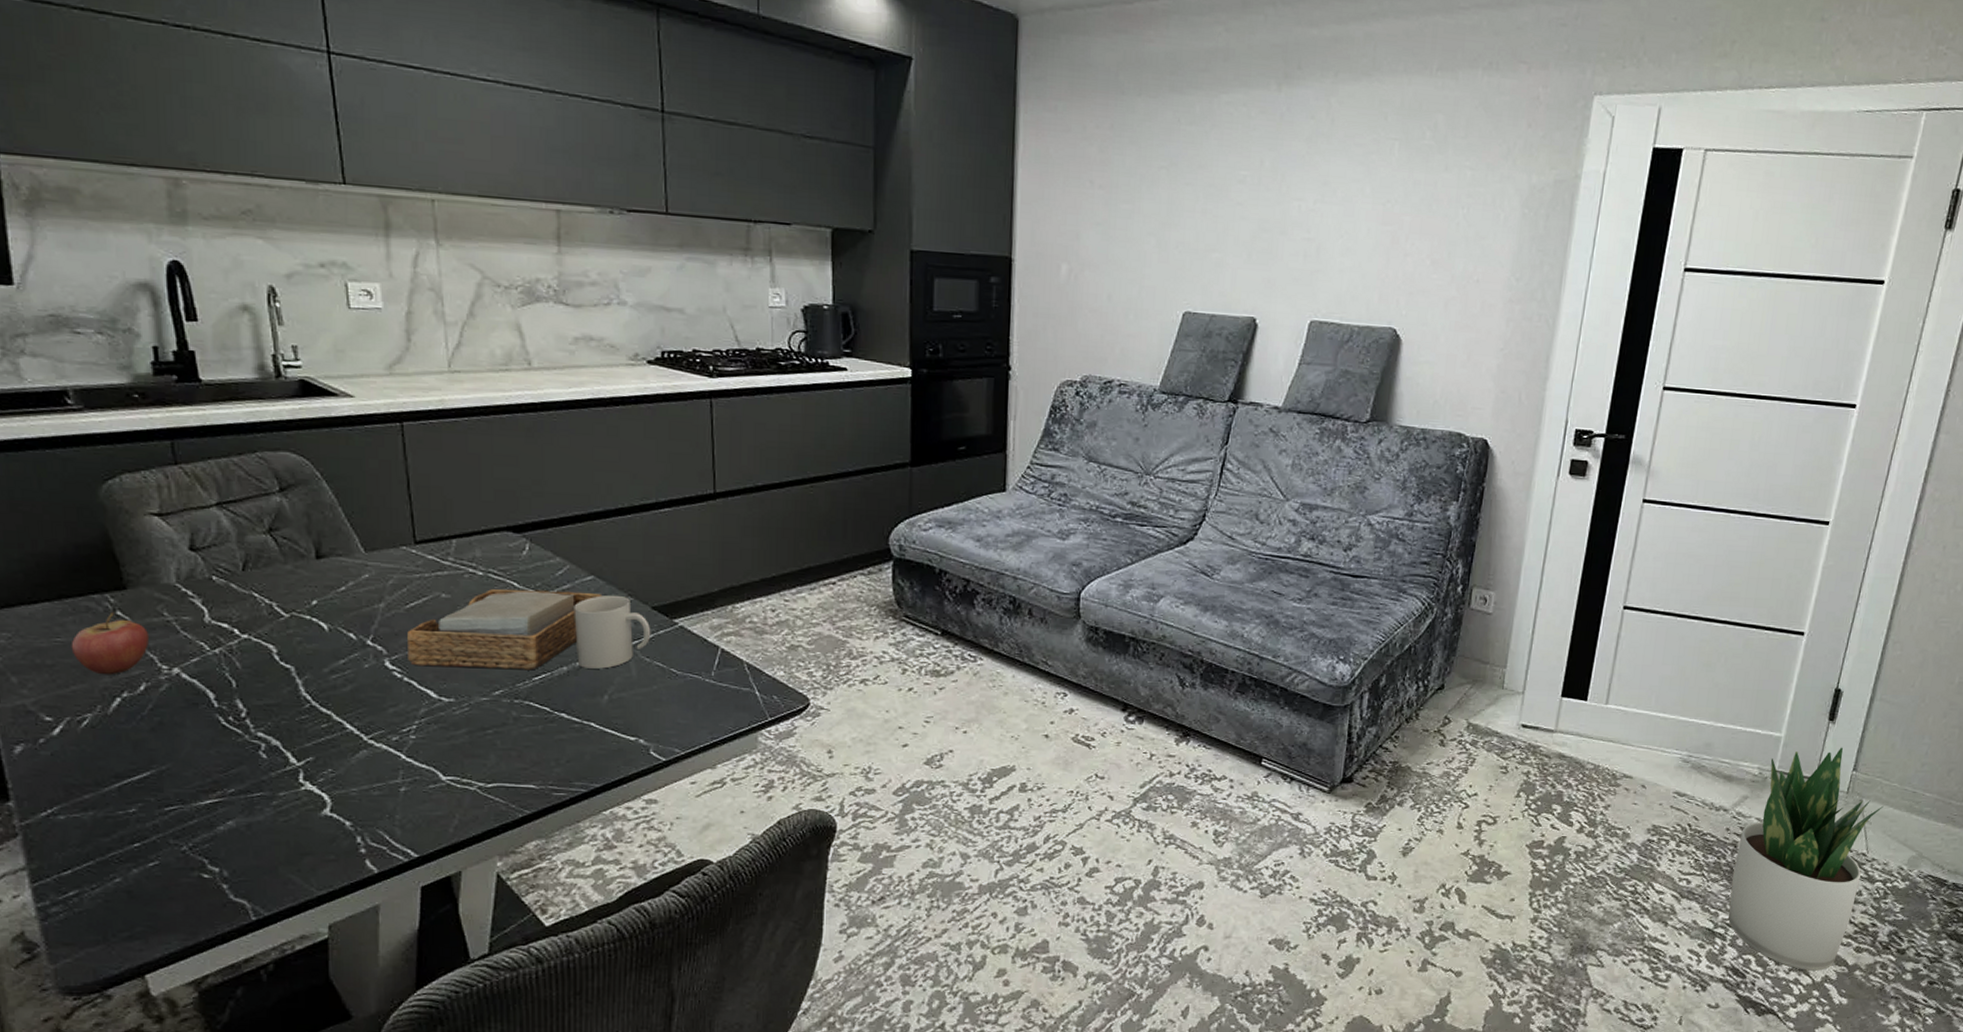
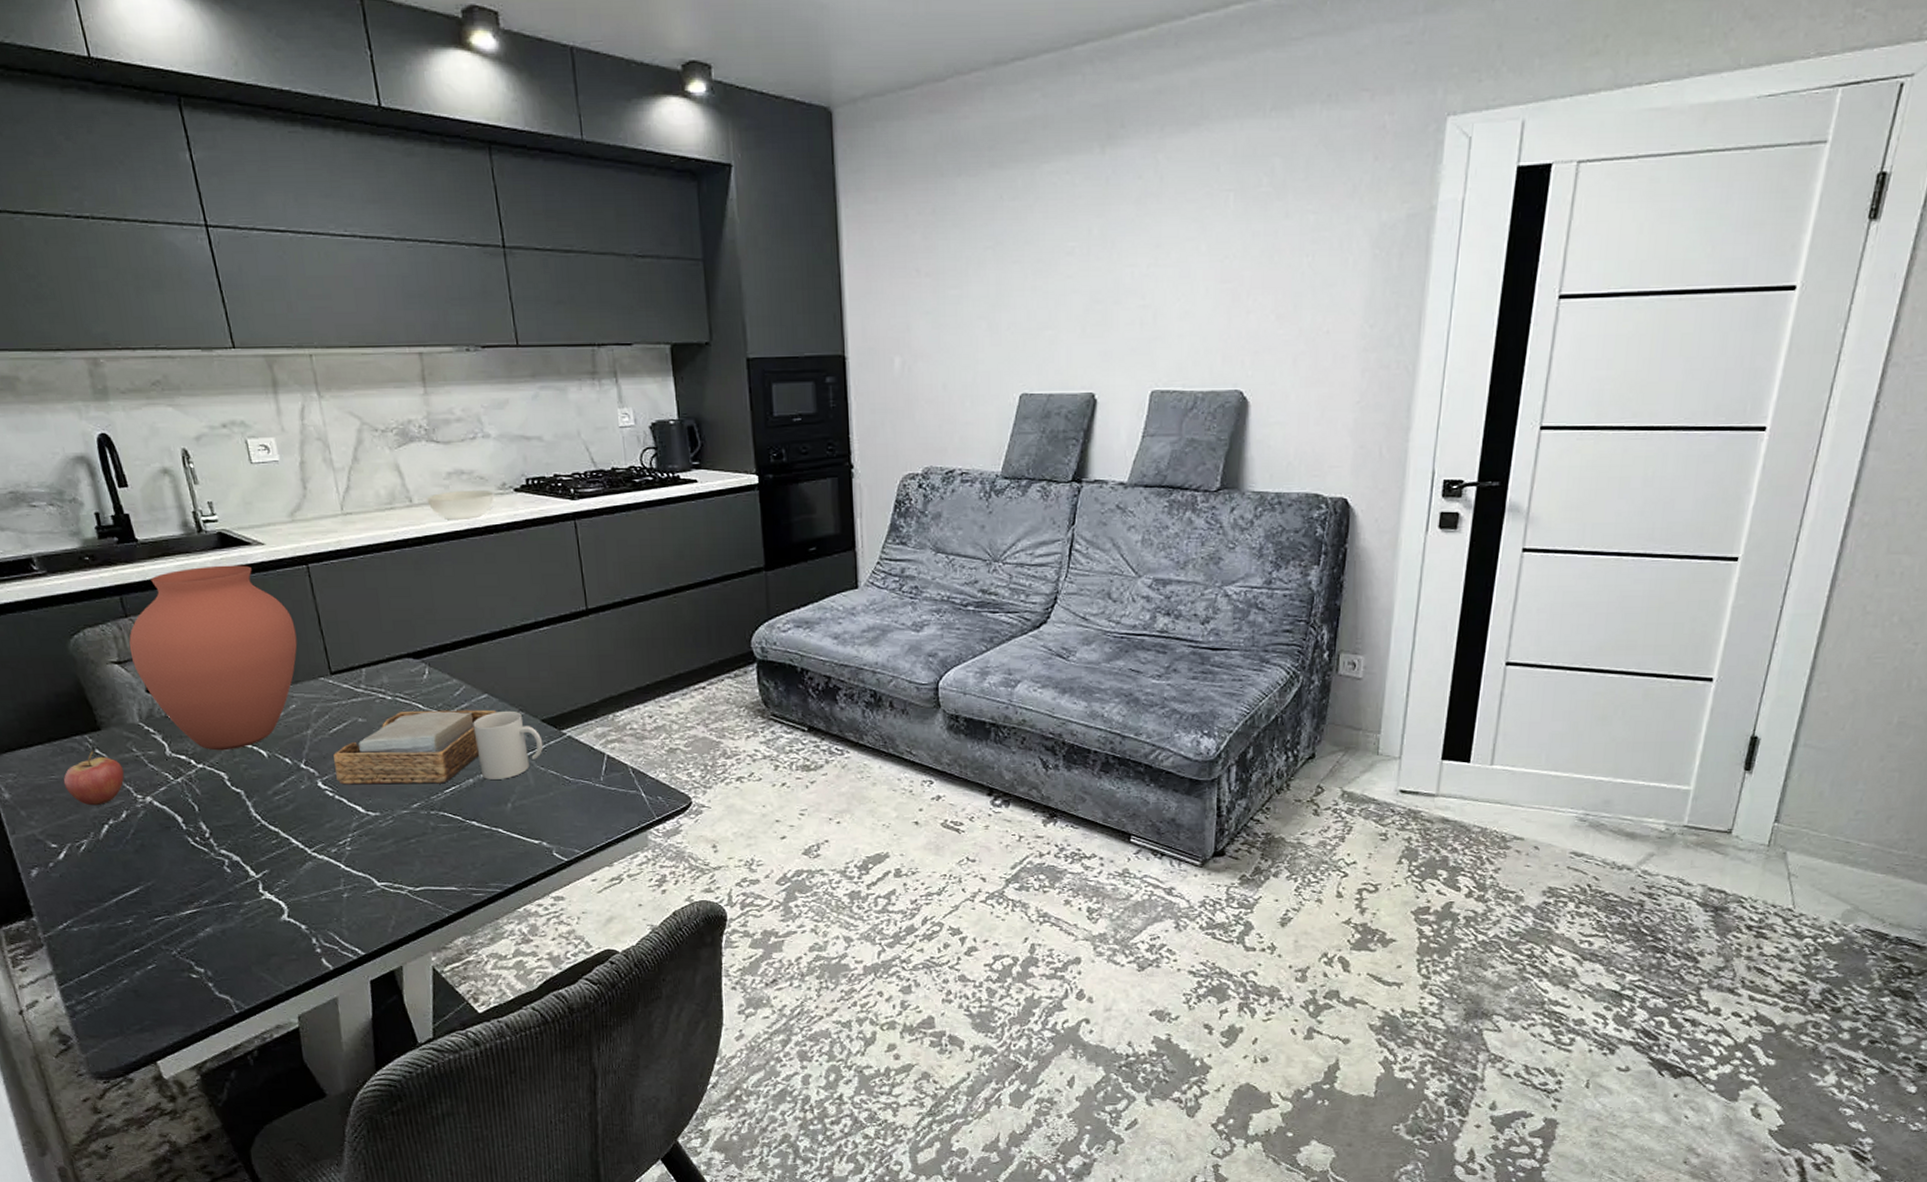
vase: none [175,415,379,621] -> present [129,565,298,751]
bowl: none [548,357,625,390] -> present [427,489,495,521]
planter: present [1728,747,1884,971] -> none [1636,798,1812,1032]

